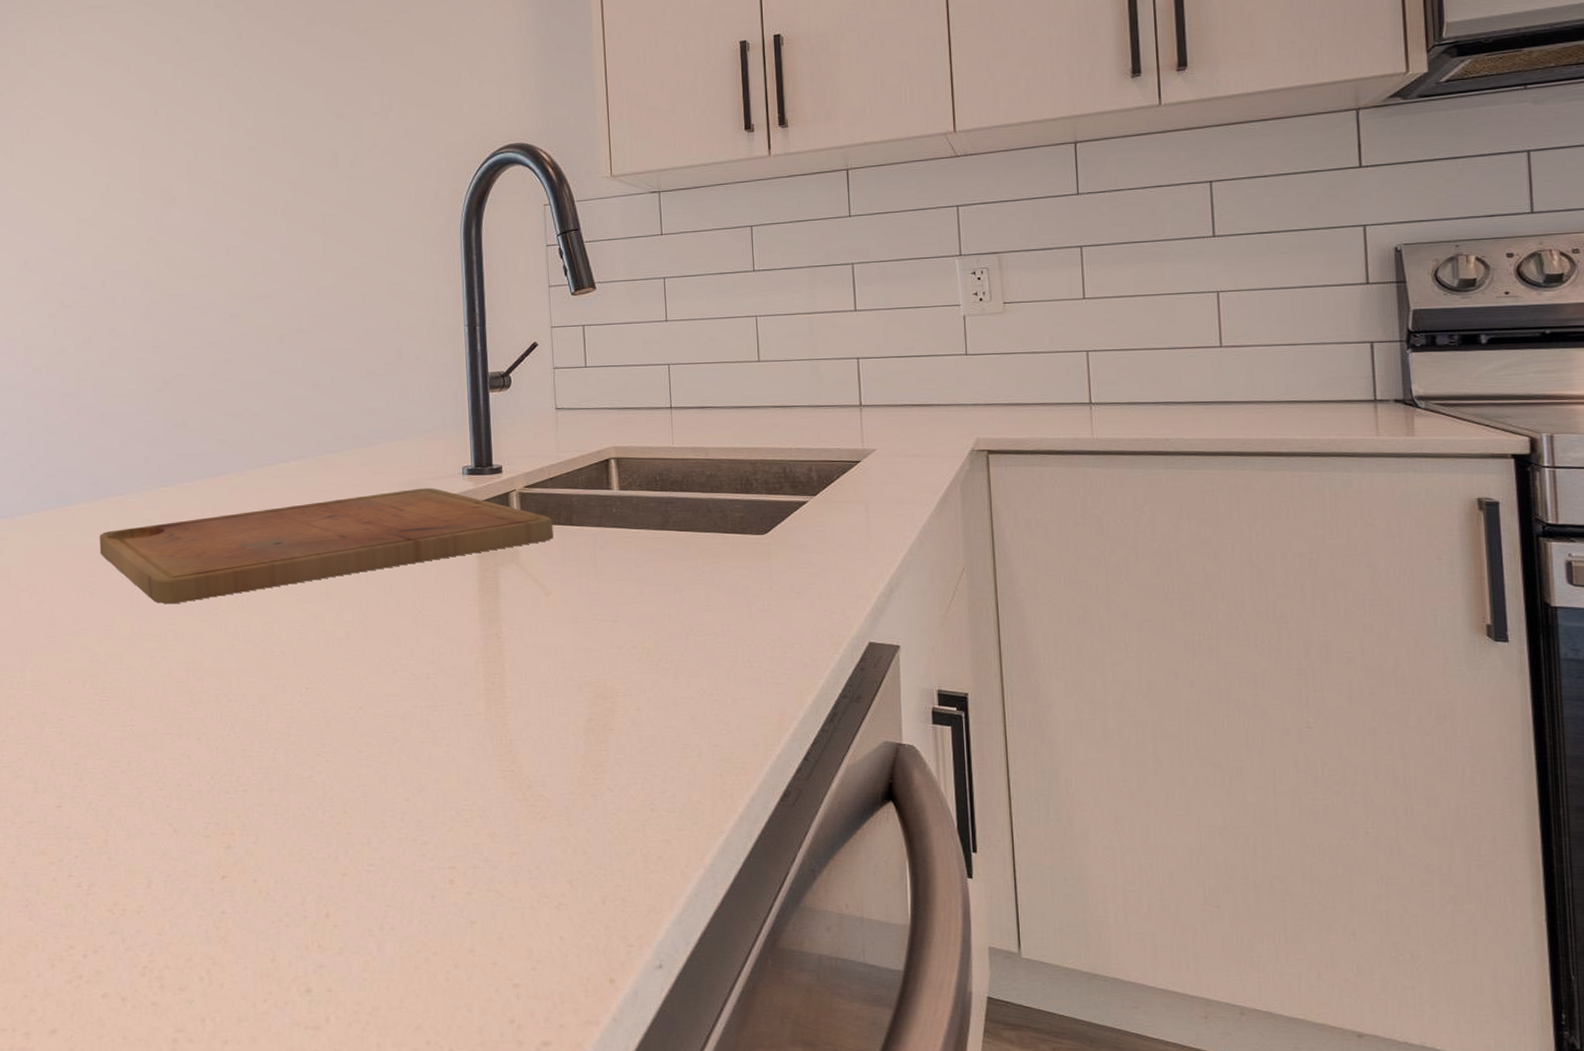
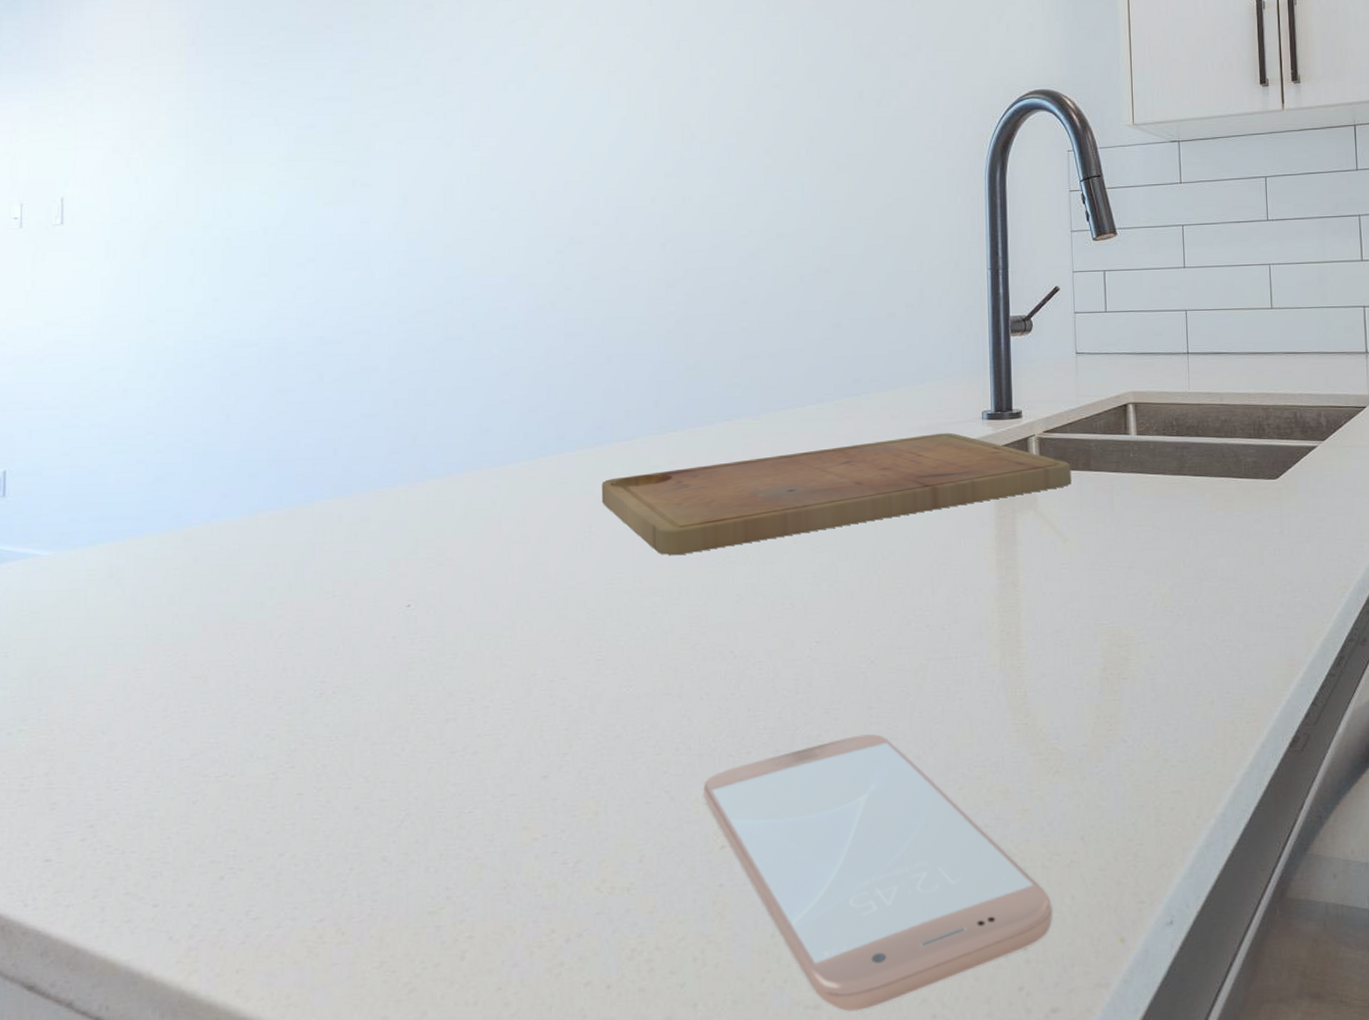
smartphone: none [203,777,542,1034] -> present [703,734,1053,1012]

